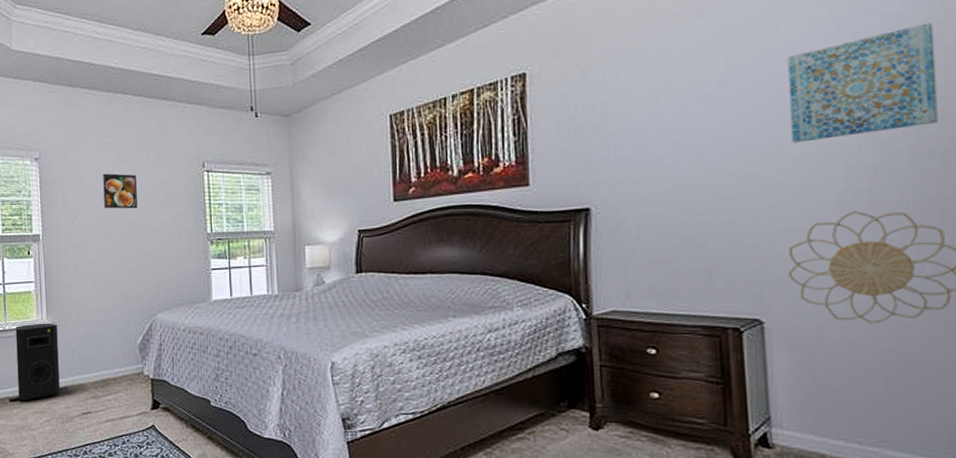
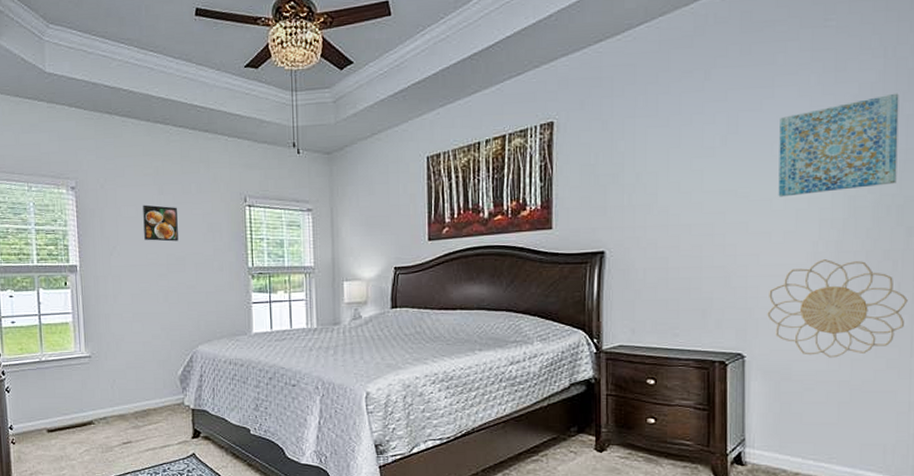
speaker: present [15,323,60,401] -> none [52,354,100,432]

